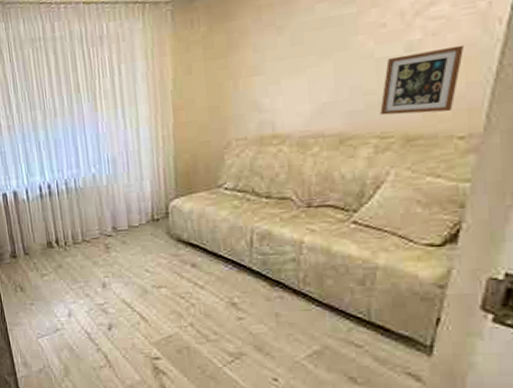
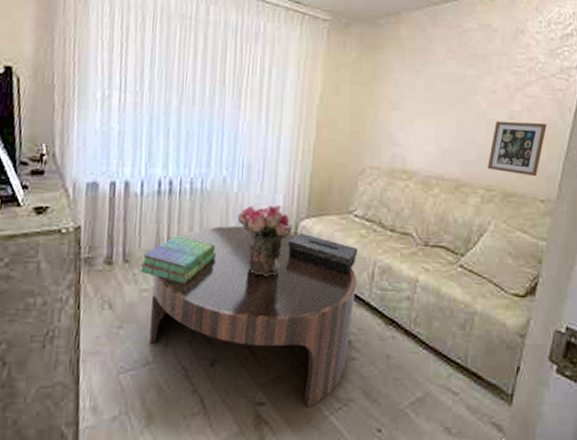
stack of books: none [37,228,98,267] -> present [139,236,216,284]
coffee table: none [49,213,235,360] -> present [149,226,356,407]
bouquet: none [111,190,164,254] -> present [237,204,293,276]
decorative box: none [160,212,233,244] -> present [287,233,359,274]

